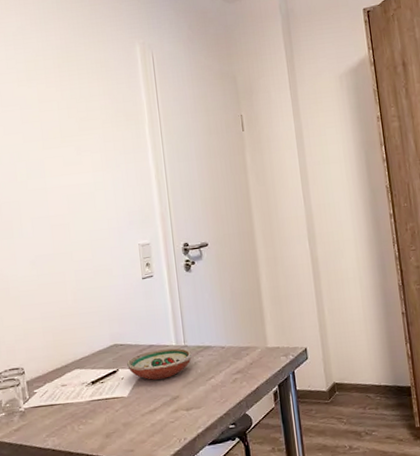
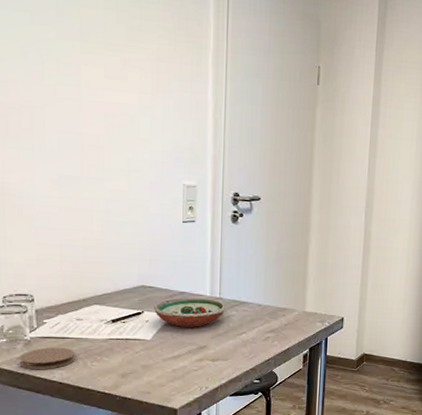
coaster: none [16,414,64,440] -> present [19,347,75,370]

